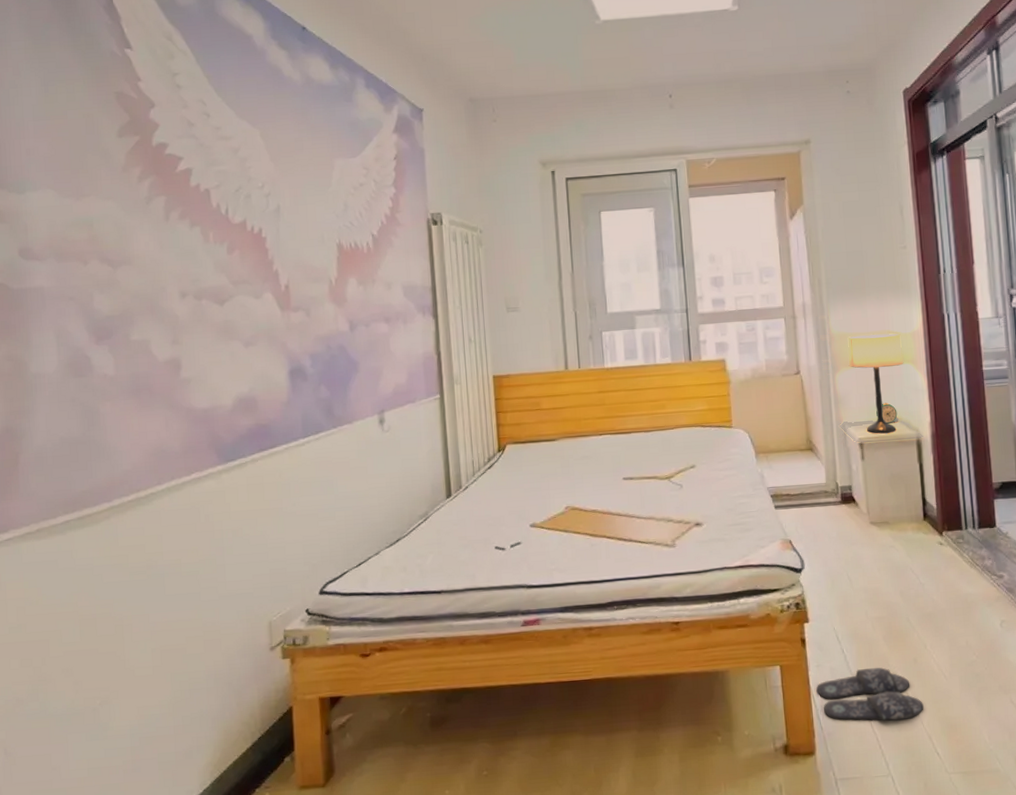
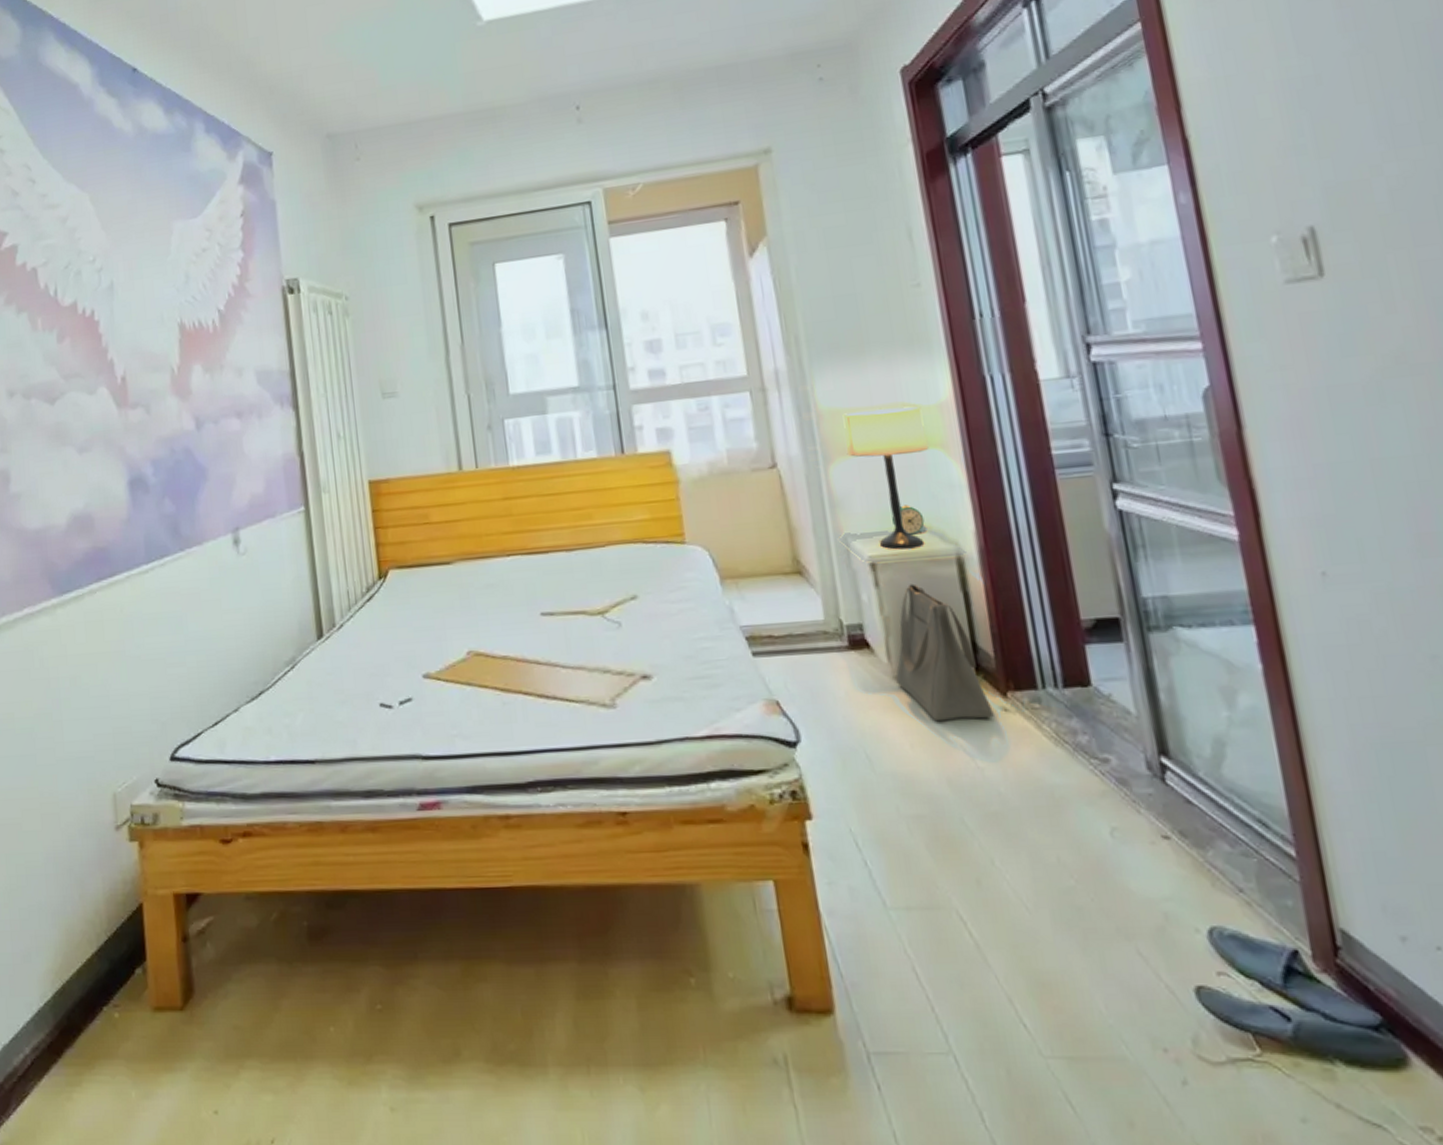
slippers: present [816,667,924,721] -> none [829,889,997,972]
tote bag: none [871,458,933,553] -> present [895,583,994,722]

